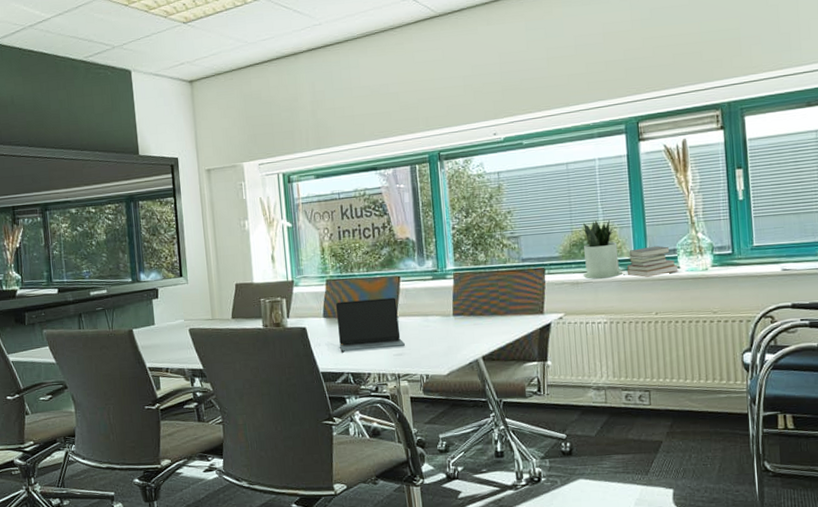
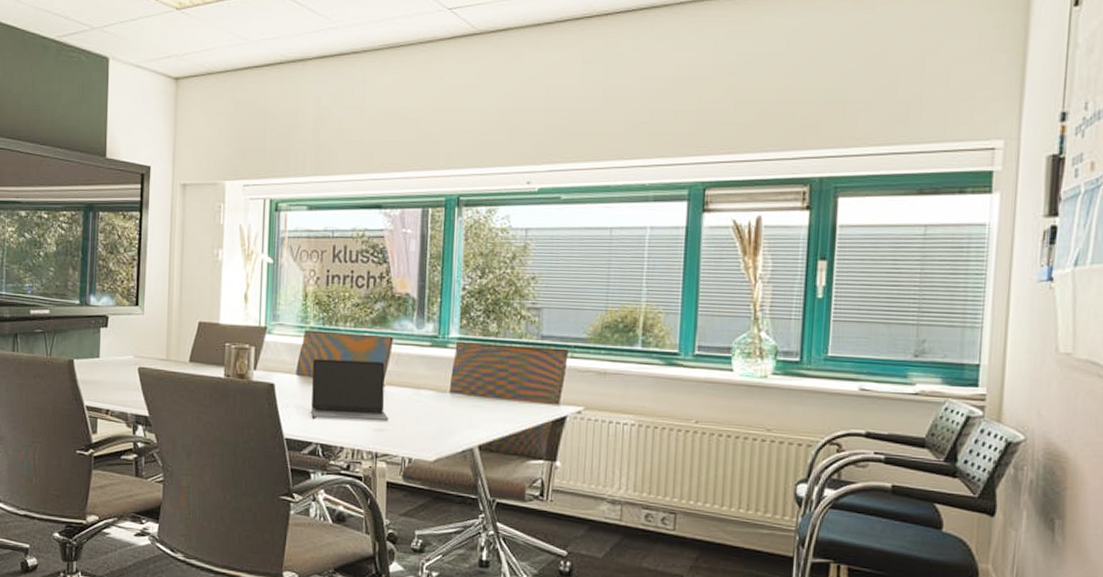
planter: present [583,219,623,280] -> none [612,301,663,373]
books: present [626,245,679,277] -> none [667,340,731,377]

